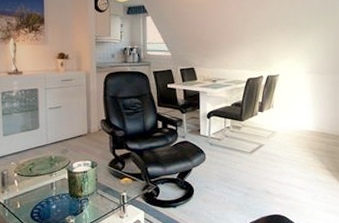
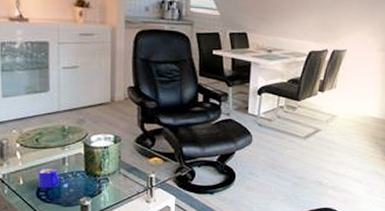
mug: none [32,192,49,211] -> present [38,167,59,189]

